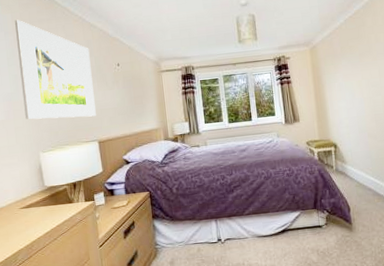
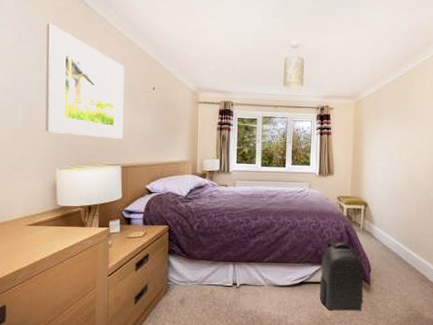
backpack: none [300,185,348,255] -> present [319,242,363,311]

